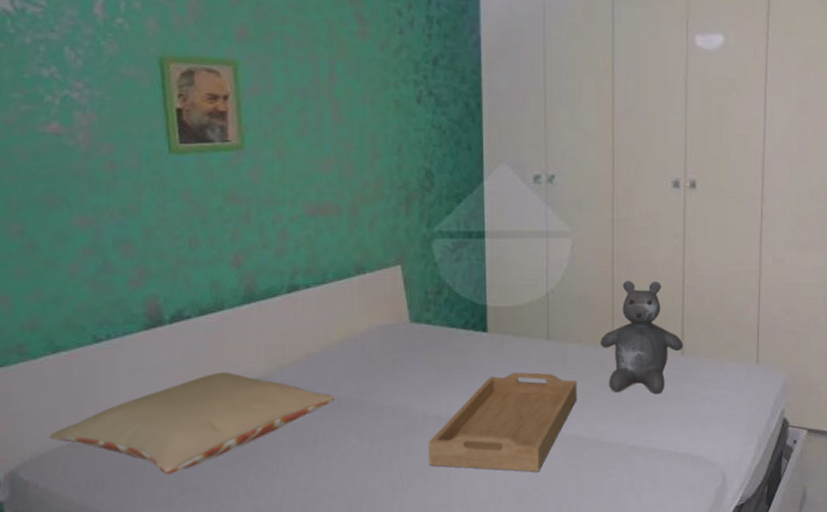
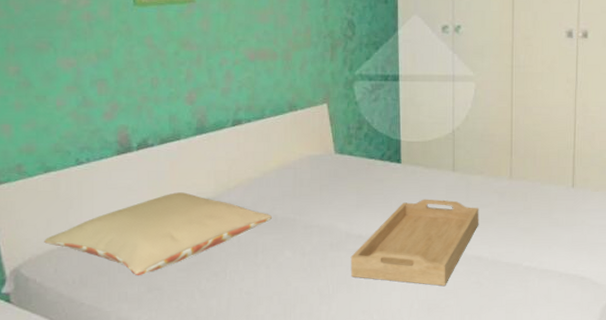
teddy bear: present [601,281,683,395] -> none [500,121,574,222]

